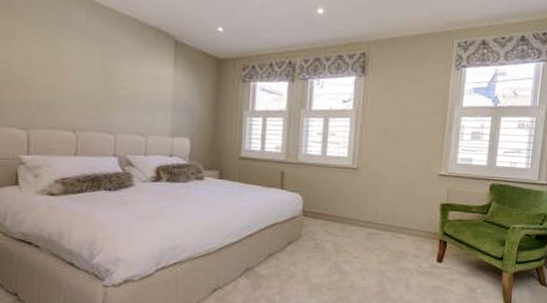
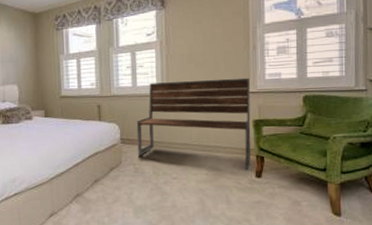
bench: none [319,154,442,254] -> present [136,77,251,170]

